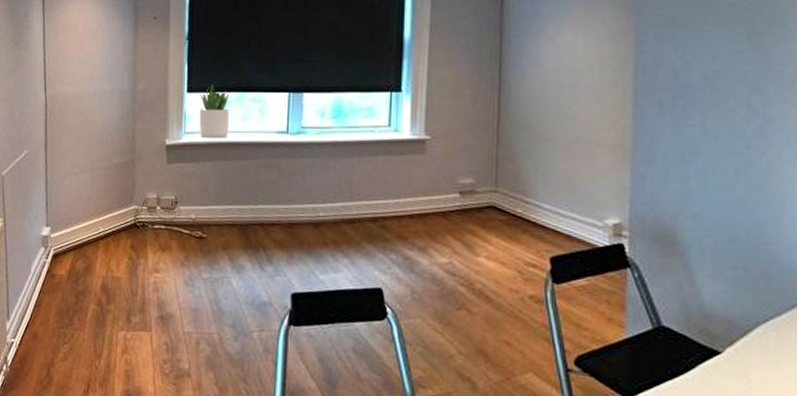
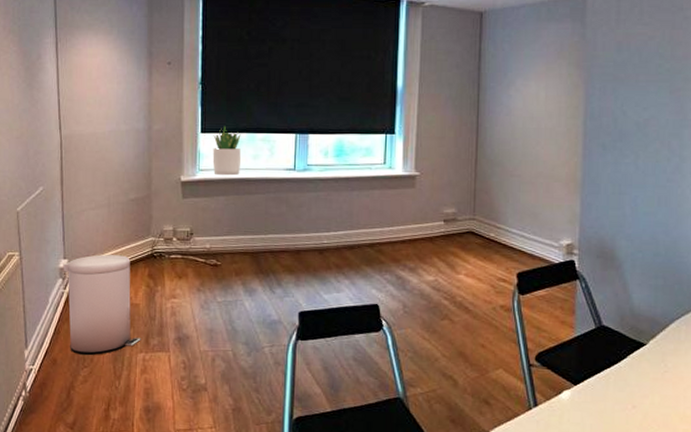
pedal bin: none [45,223,123,331] -> present [63,254,141,355]

